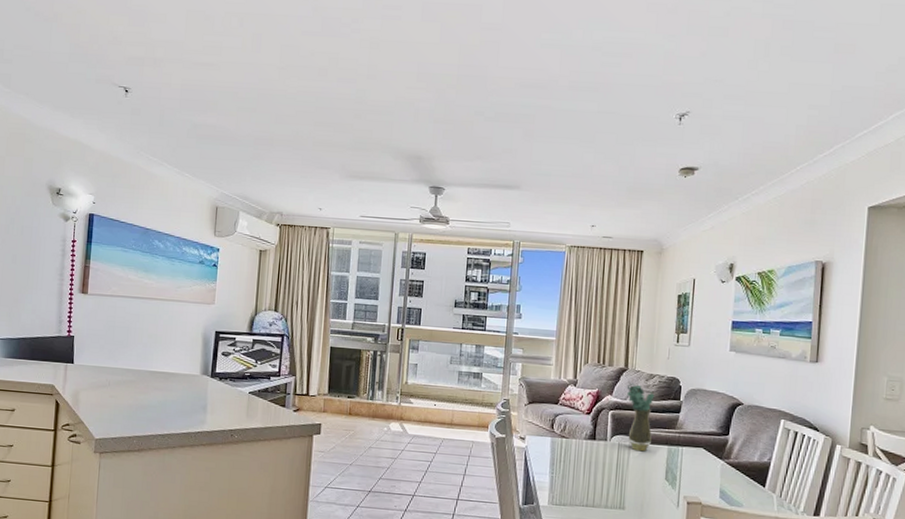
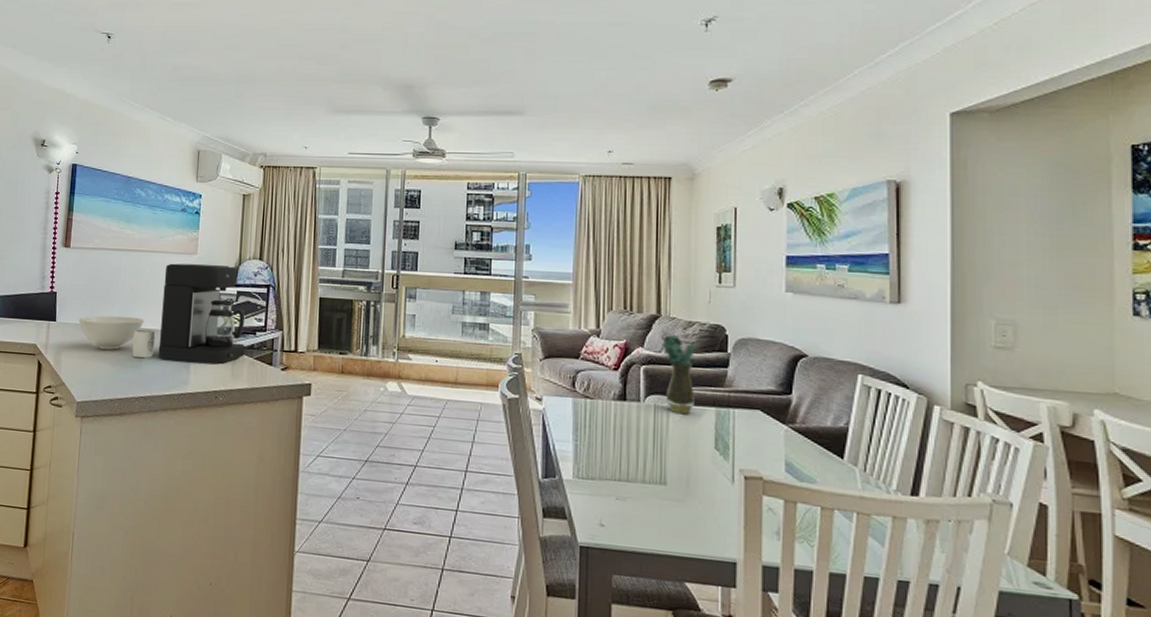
bowl: none [97,359,163,391] -> present [79,315,144,350]
mug: none [150,372,174,400] -> present [131,329,156,359]
coffee maker: none [176,312,261,405] -> present [158,263,246,364]

